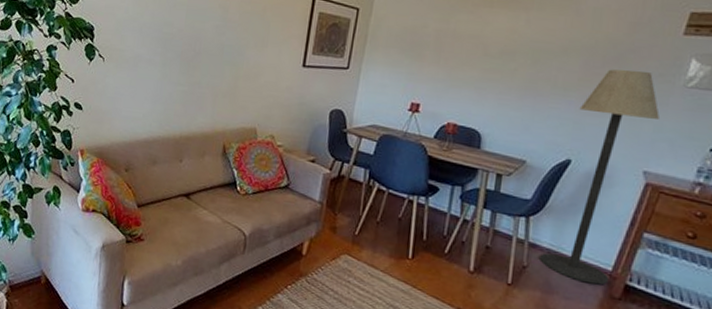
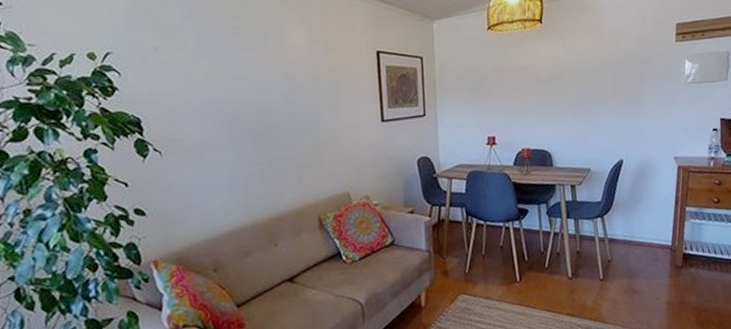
floor lamp: present [540,69,660,285] -> none [619,75,675,261]

